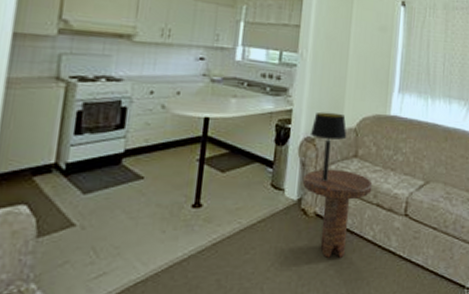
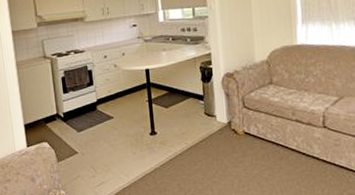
side table: present [302,169,373,258] -> none [229,95,290,165]
table lamp: present [311,111,347,181] -> none [229,50,261,106]

